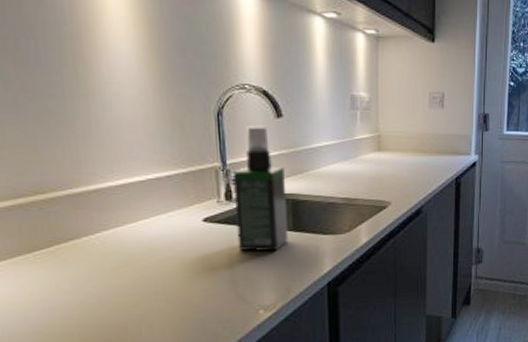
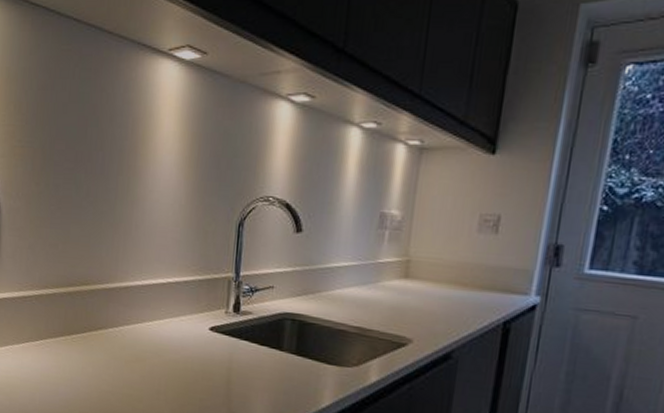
spray bottle: present [232,125,289,252] -> none [238,238,296,373]

